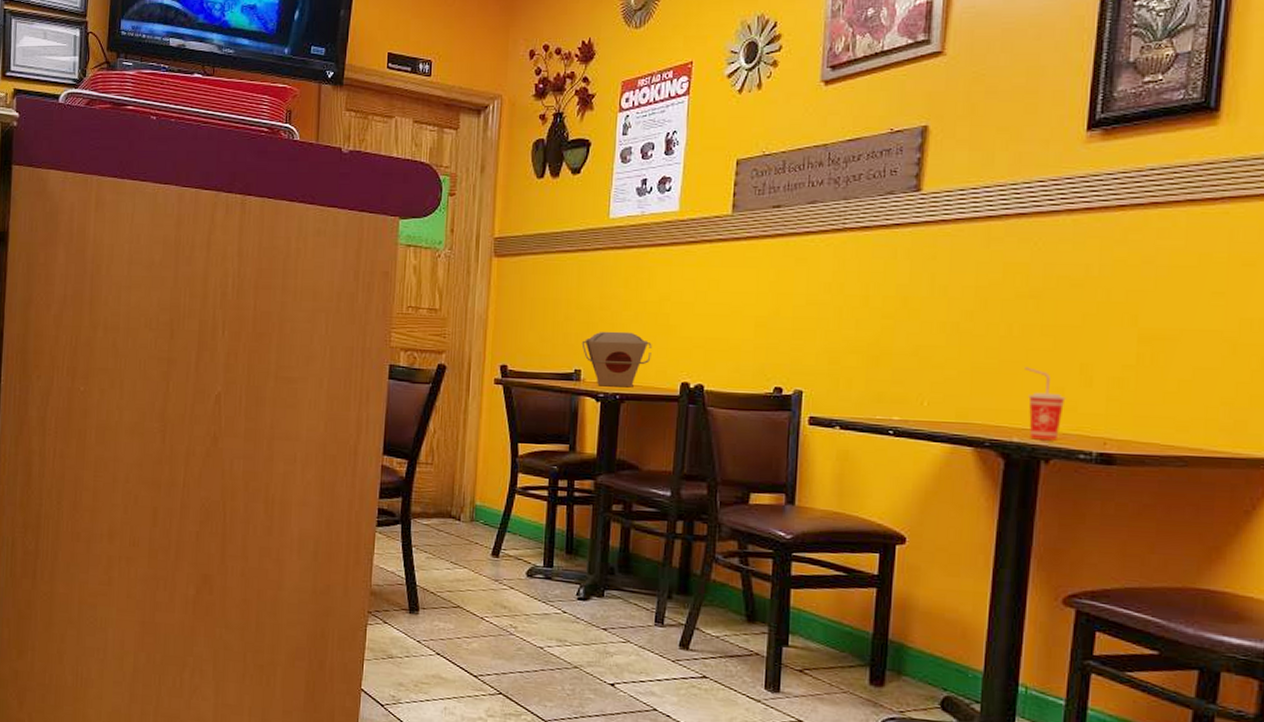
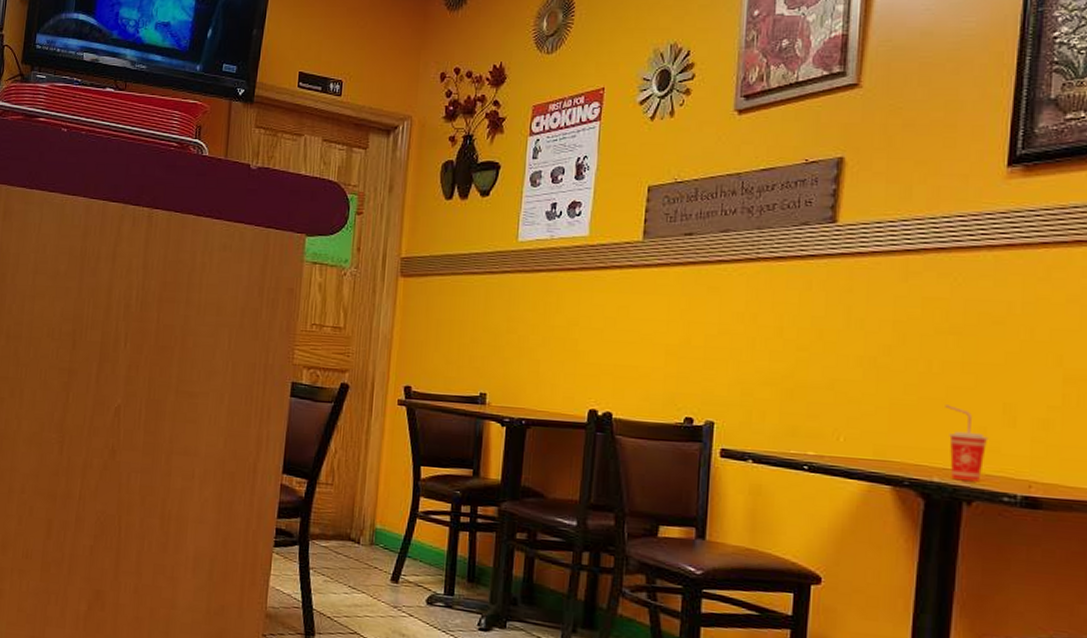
takeout container: present [581,331,652,388] -> none [487,354,559,413]

